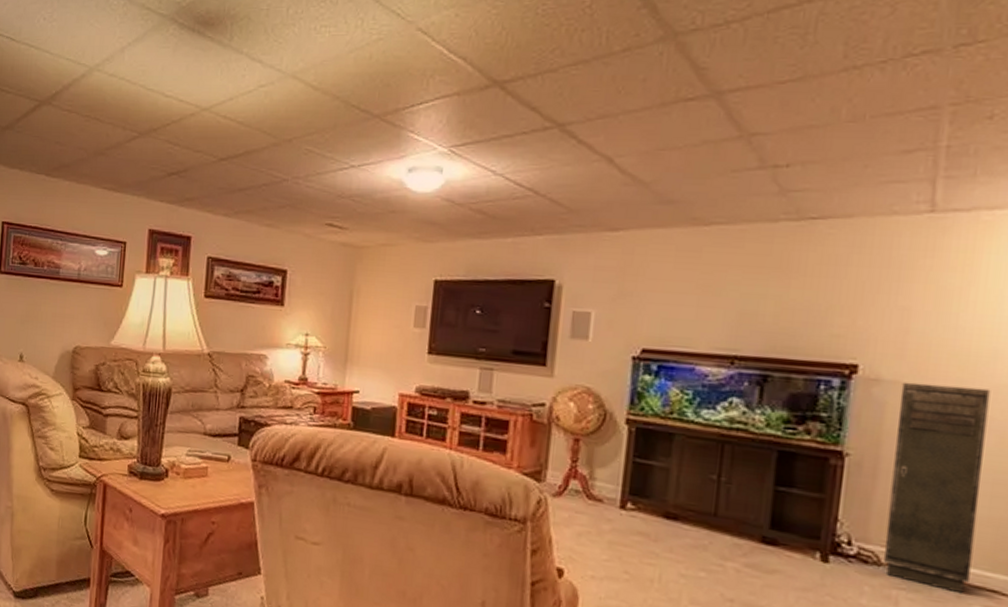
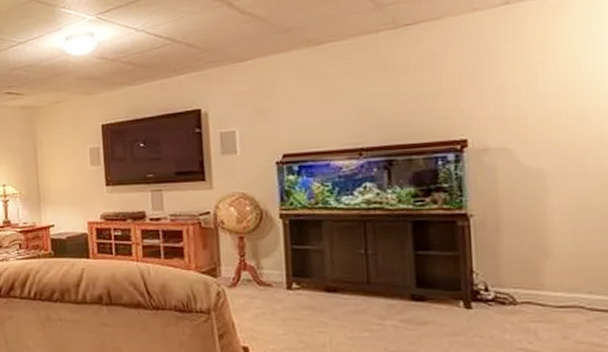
storage cabinet: present [883,382,991,594] -> none [507,143,595,318]

